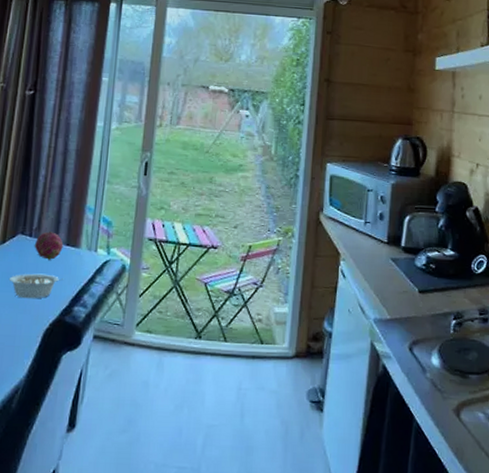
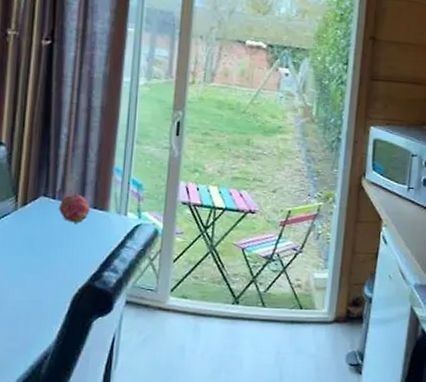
legume: present [9,273,63,299] -> none [32,237,91,264]

